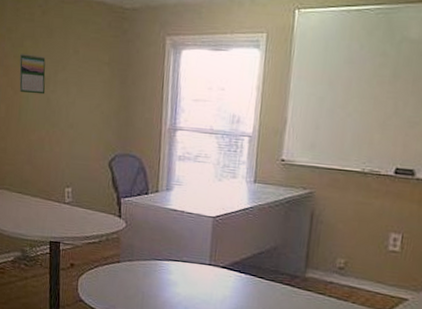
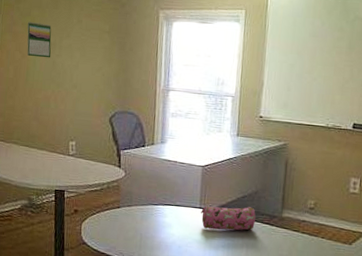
pencil case: none [211,262,275,292] -> present [201,206,256,231]

